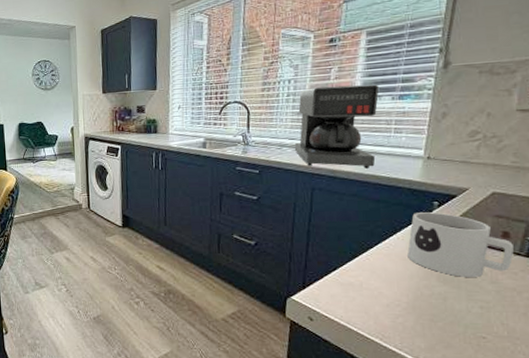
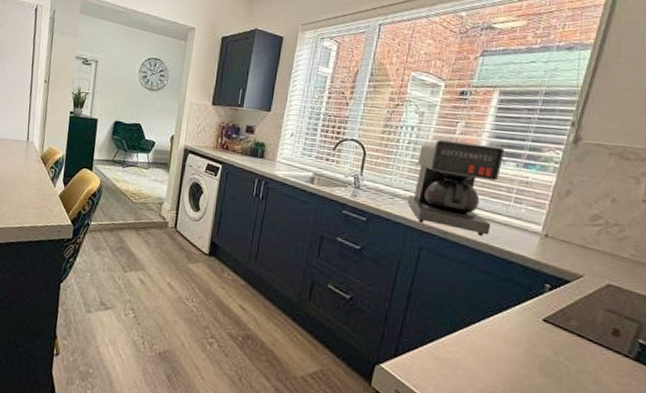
mug: present [407,212,514,277] -> none [511,292,622,374]

